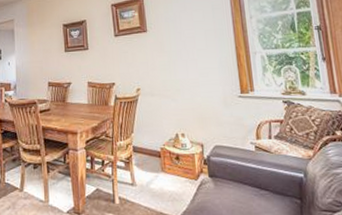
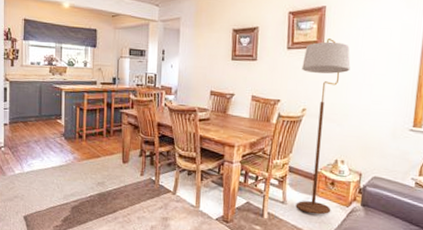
floor lamp: none [130,23,181,193] -> present [296,39,351,215]

